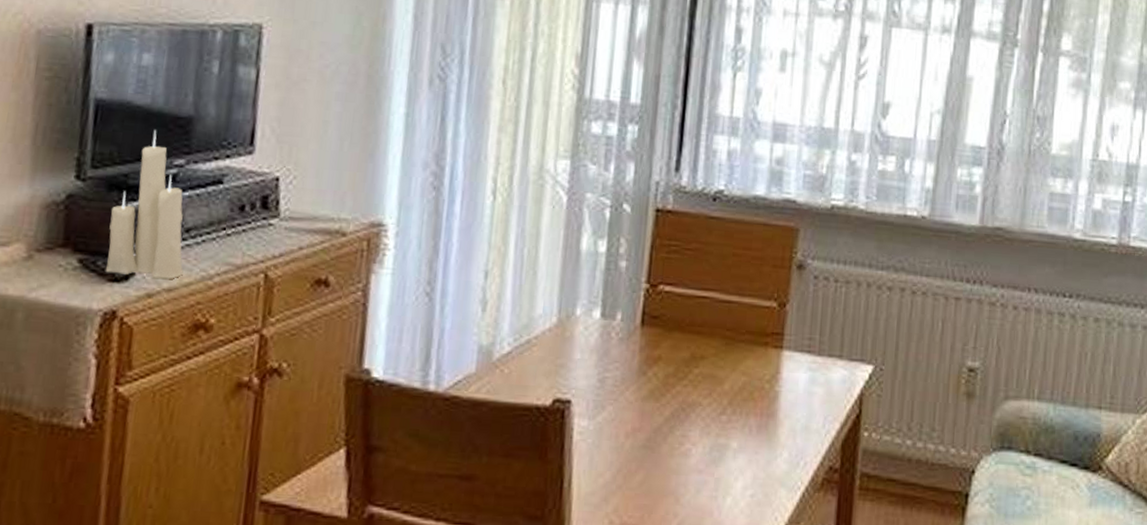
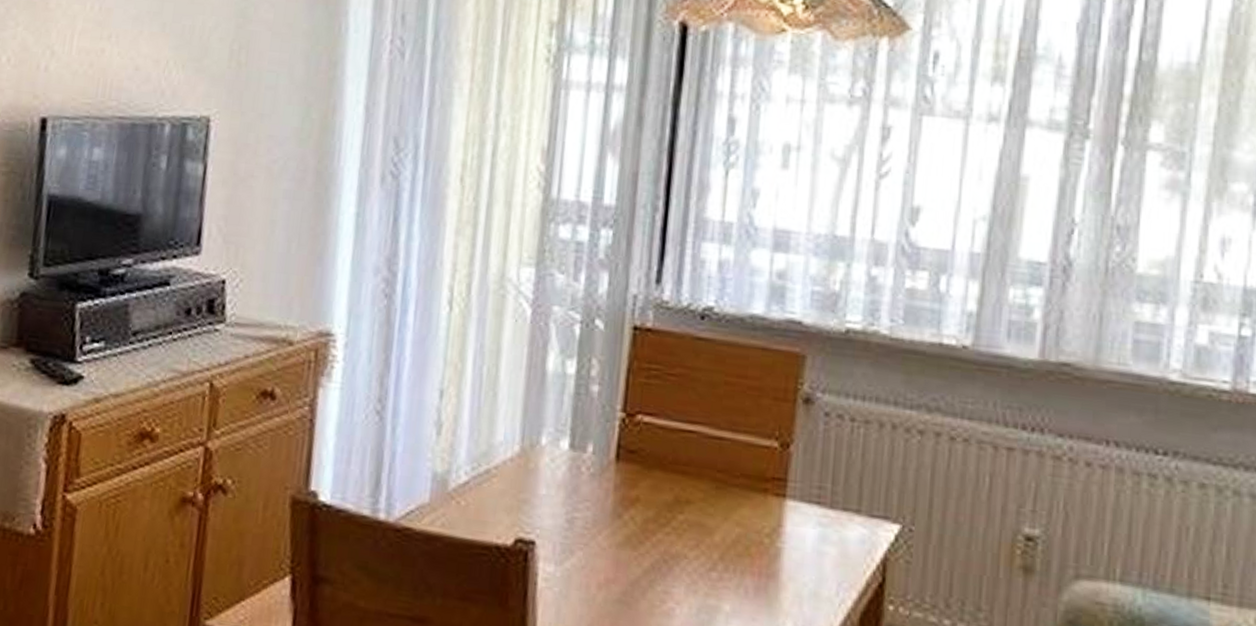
candle: present [105,130,184,279] -> none [55,228,131,384]

